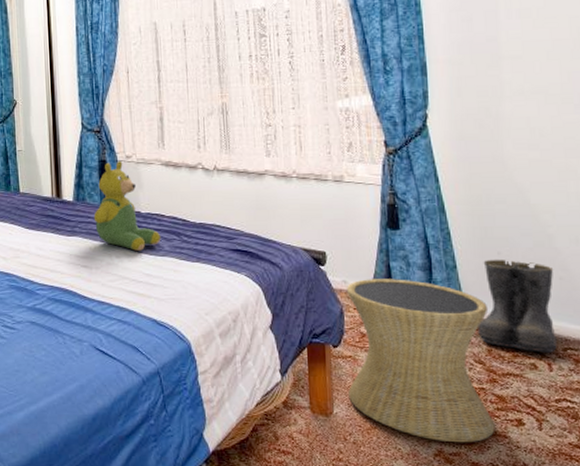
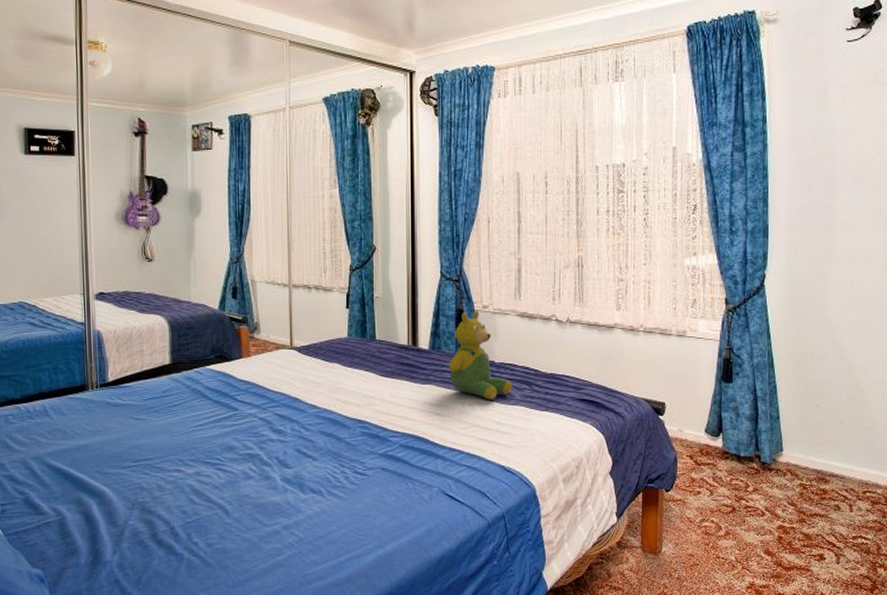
side table: present [346,279,495,443] -> none [676,428,804,576]
boots: present [478,259,557,353] -> none [793,411,862,495]

